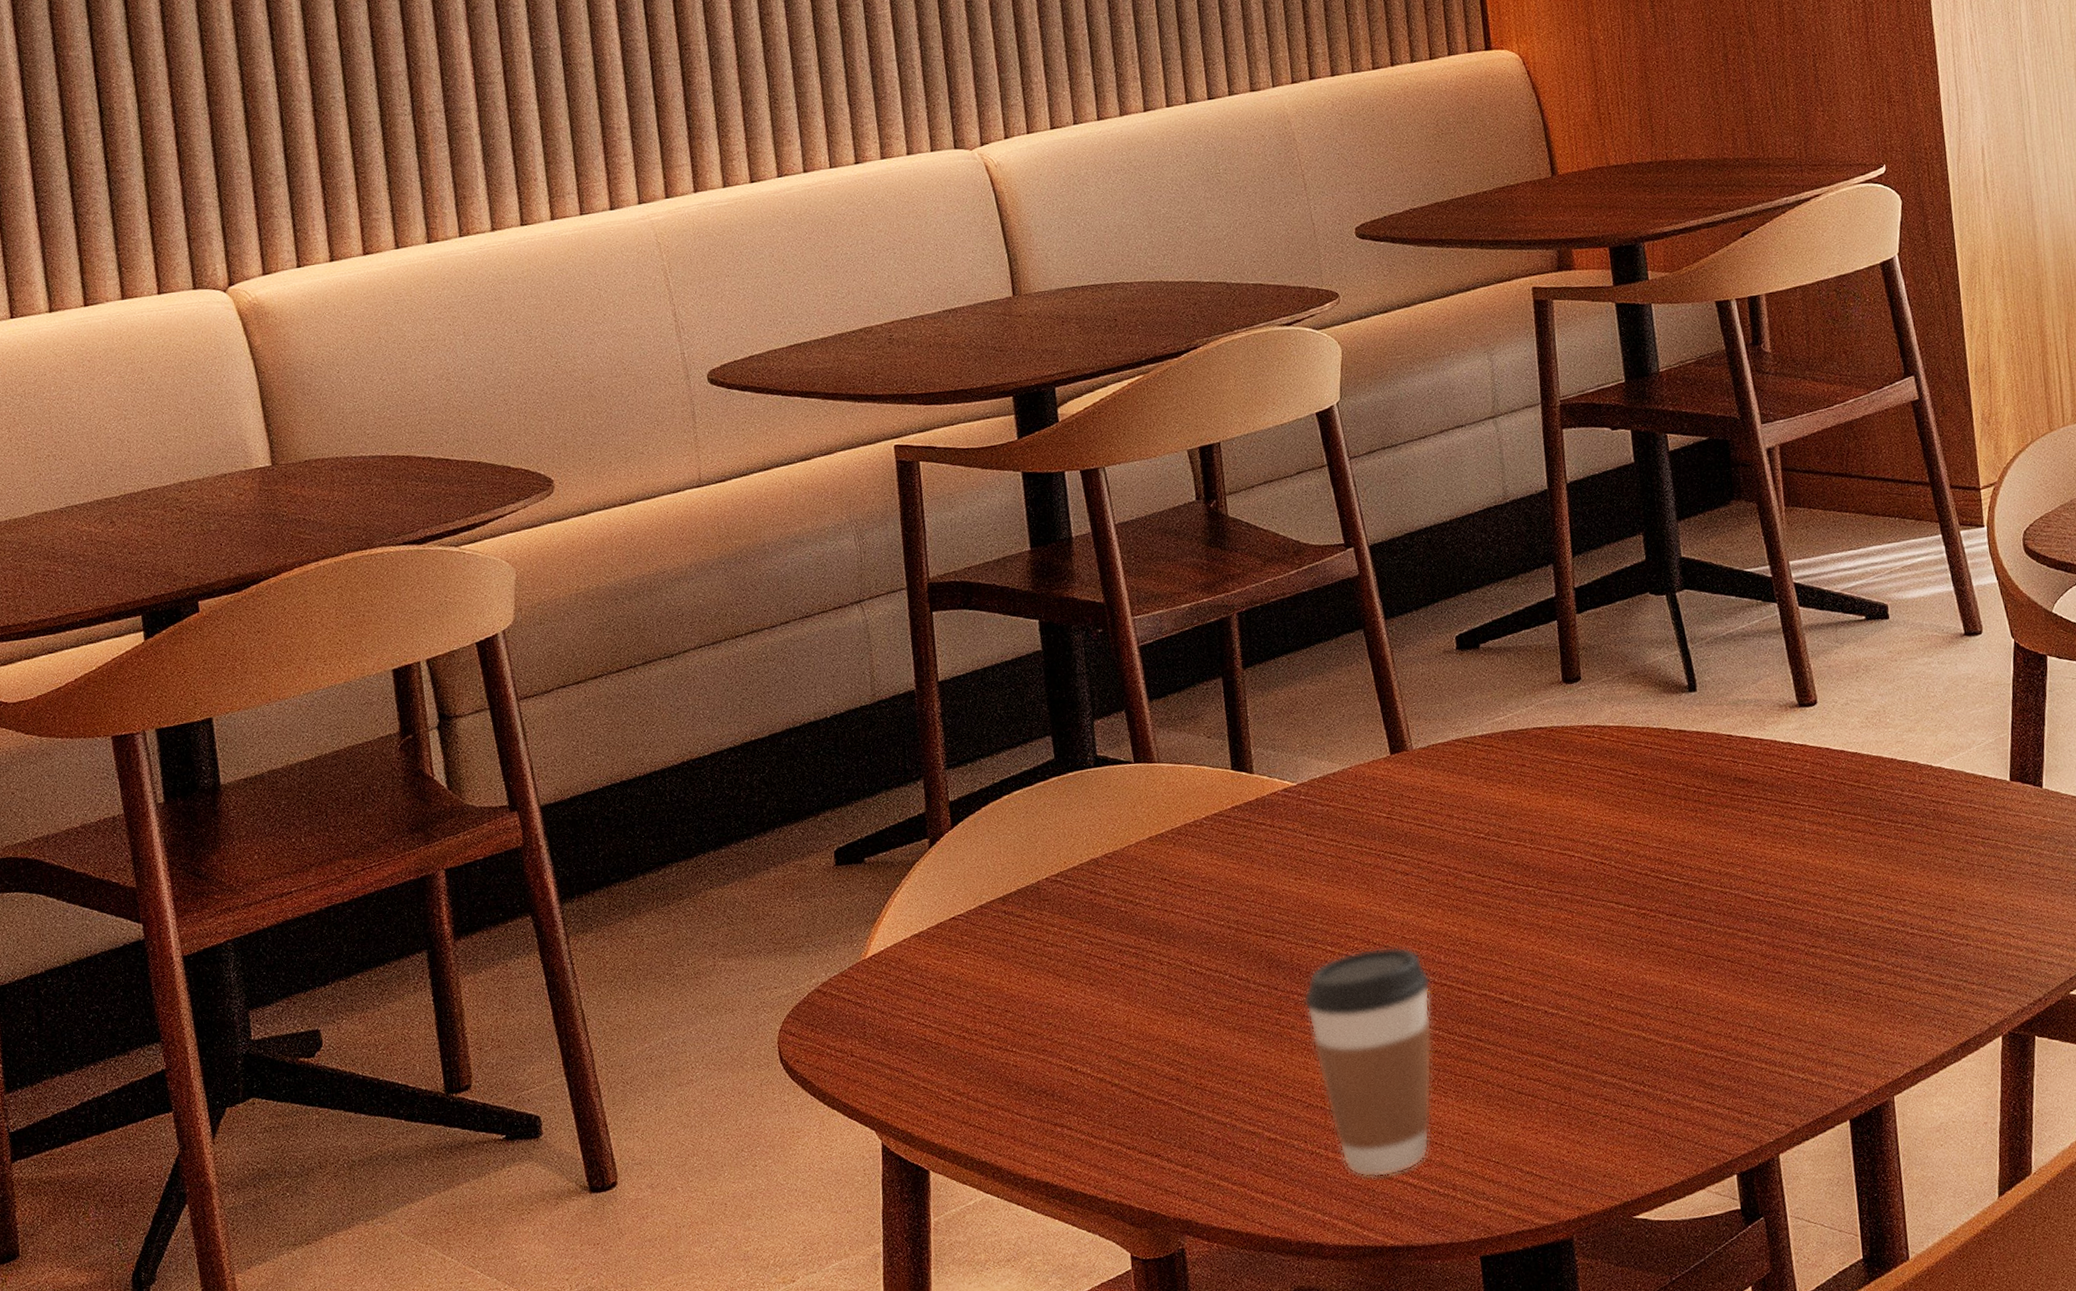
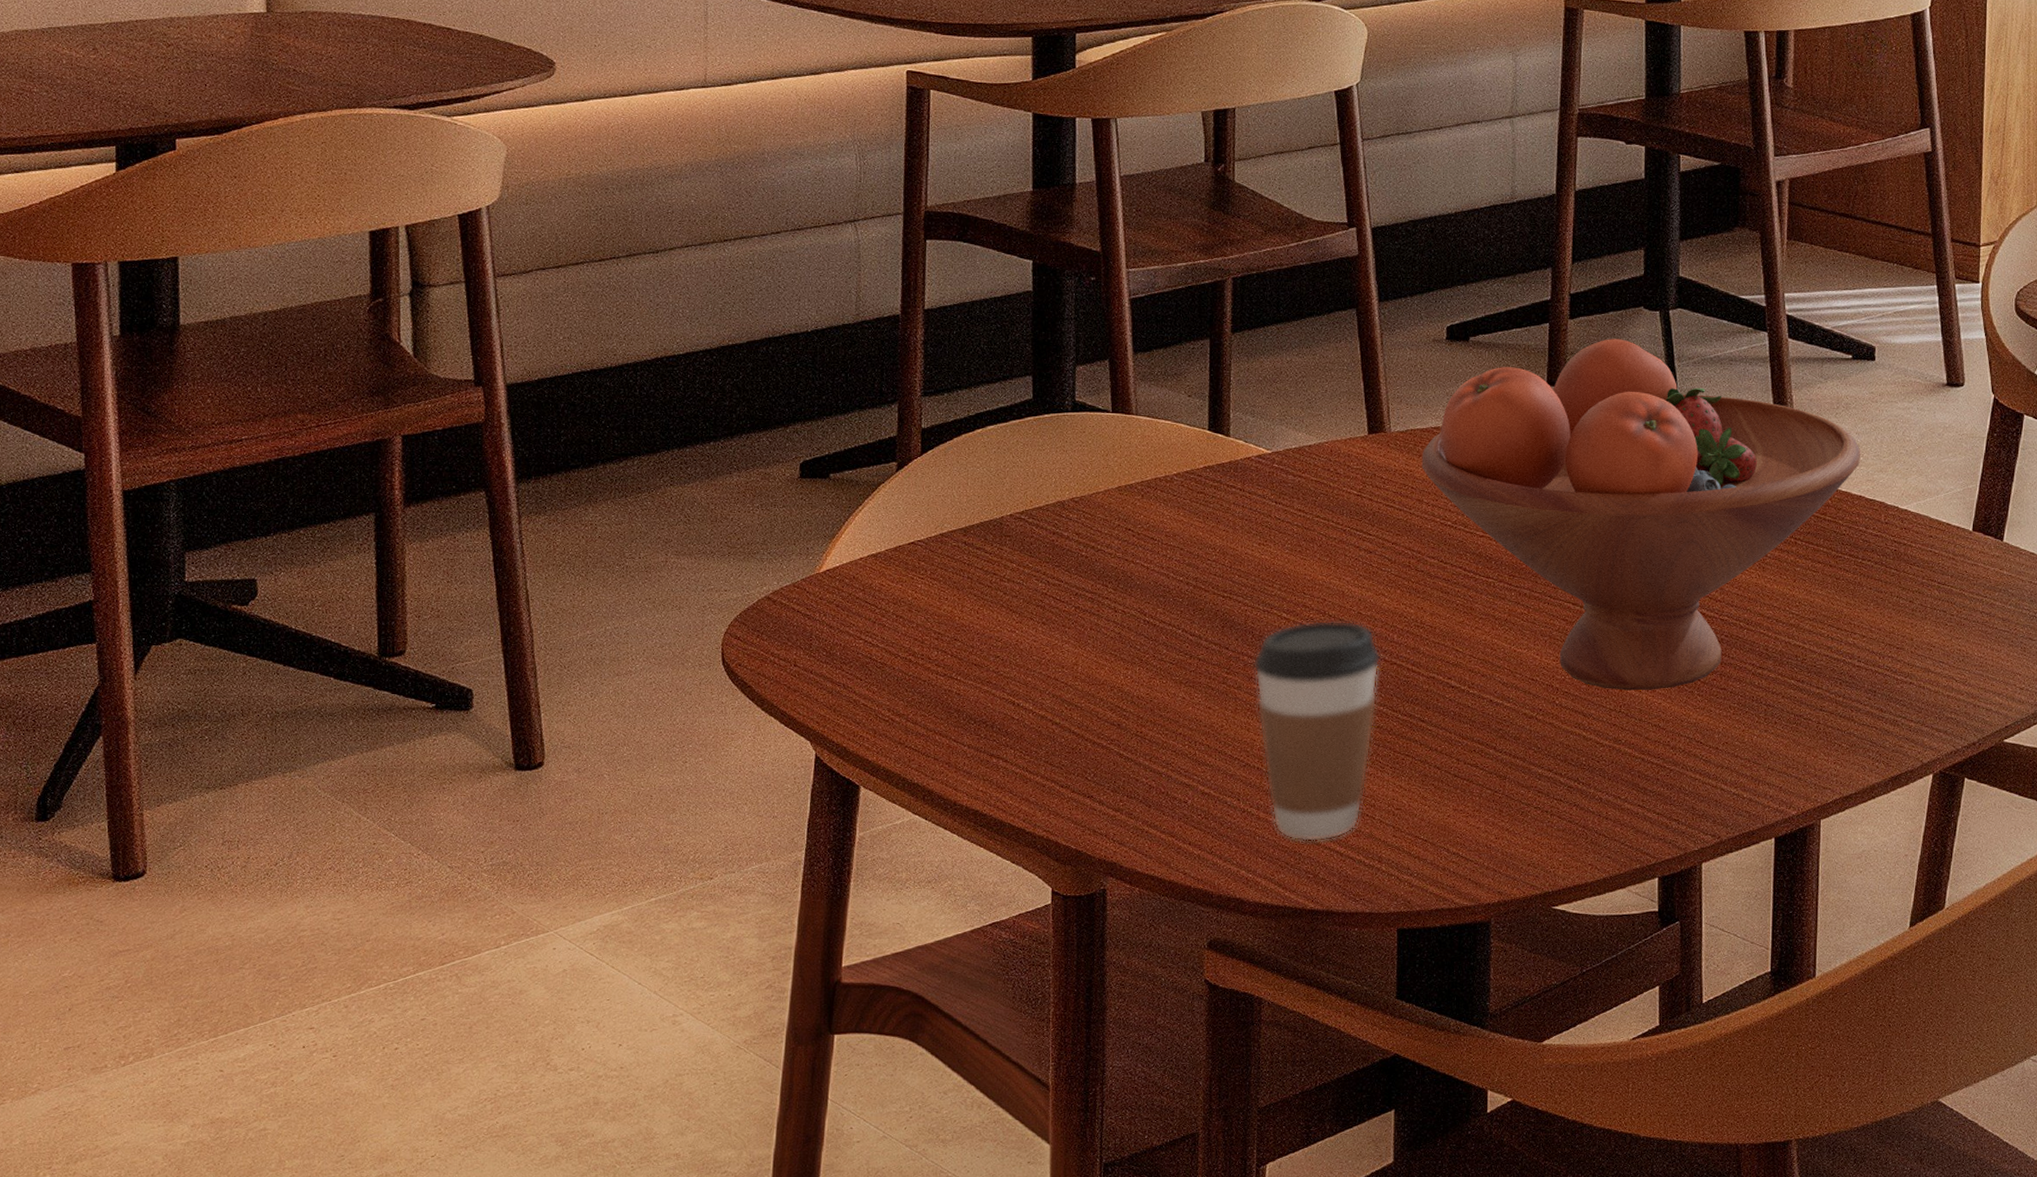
fruit bowl: none [1446,627,1887,987] -> present [1421,339,1861,691]

